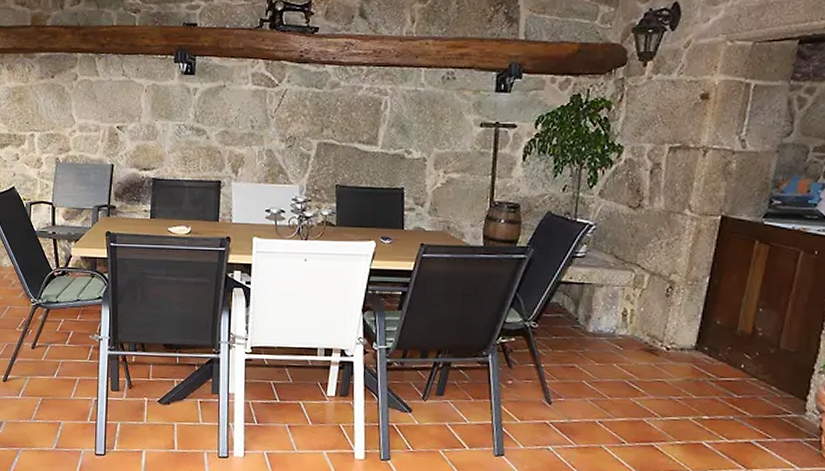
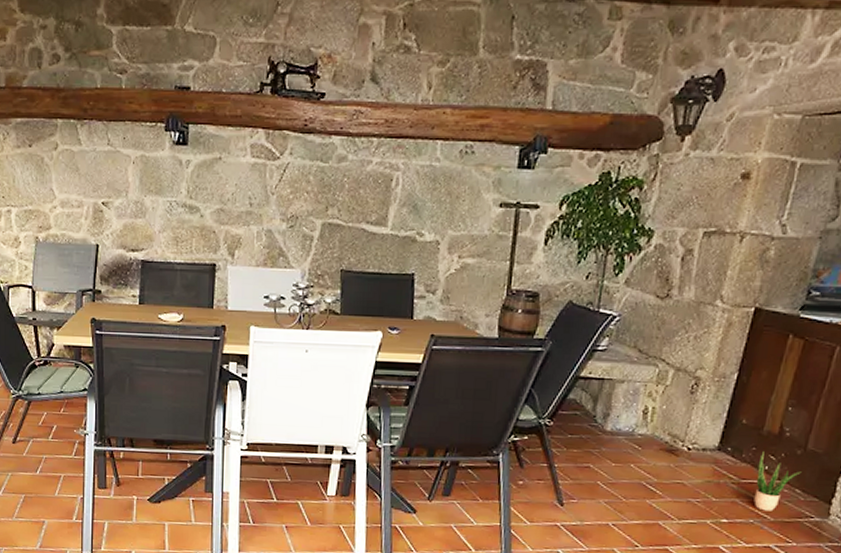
potted plant: none [732,351,776,408] -> present [754,451,802,511]

